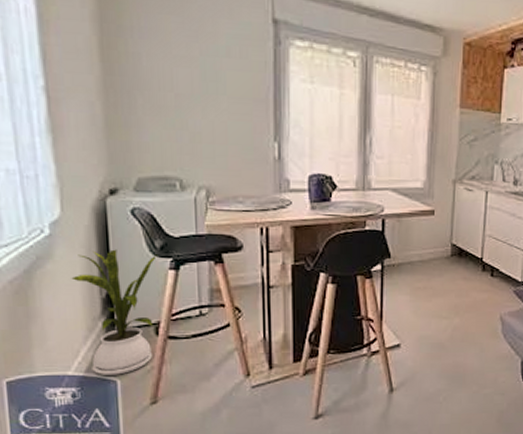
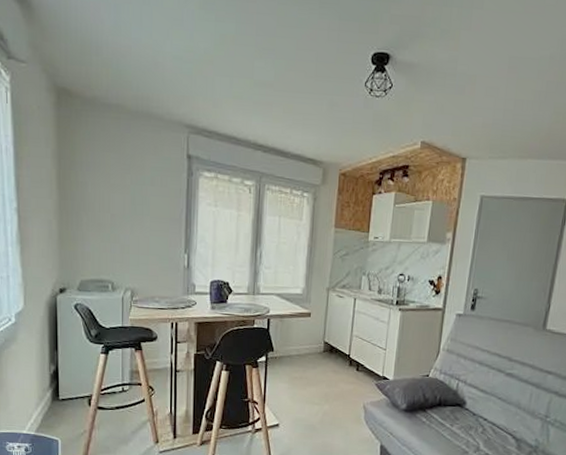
house plant: present [71,249,158,375] -> none [29,336,93,436]

